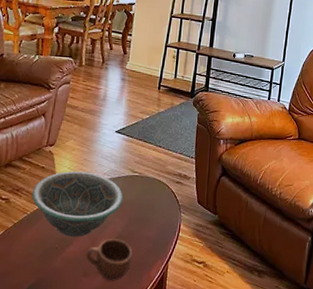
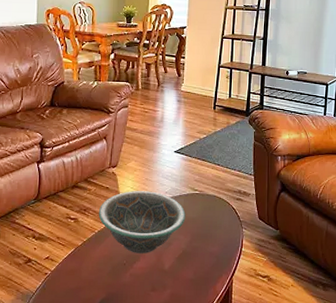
mug: present [86,239,133,281] -> none [153,255,198,295]

